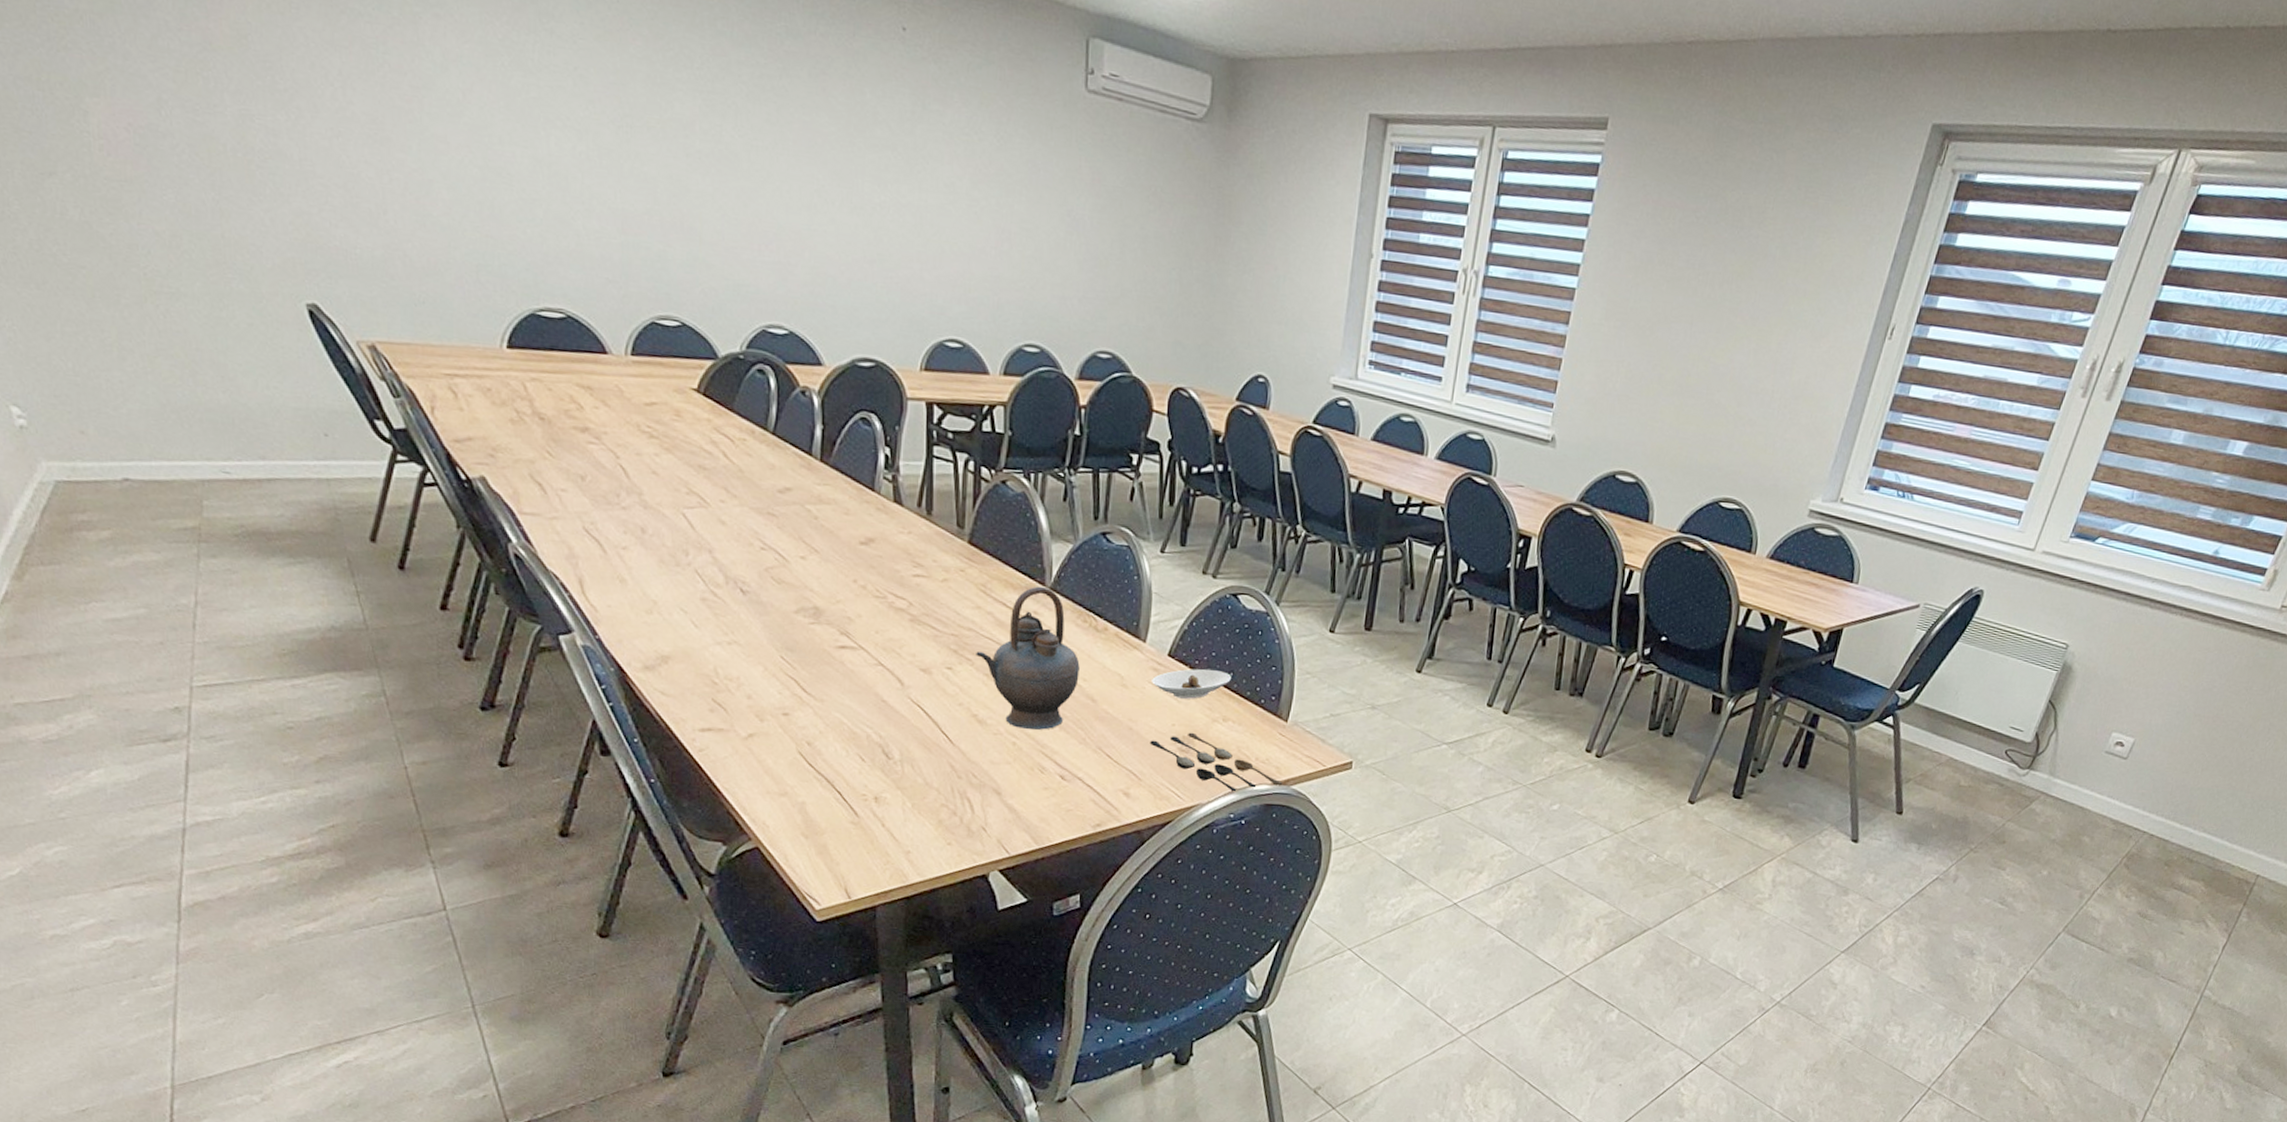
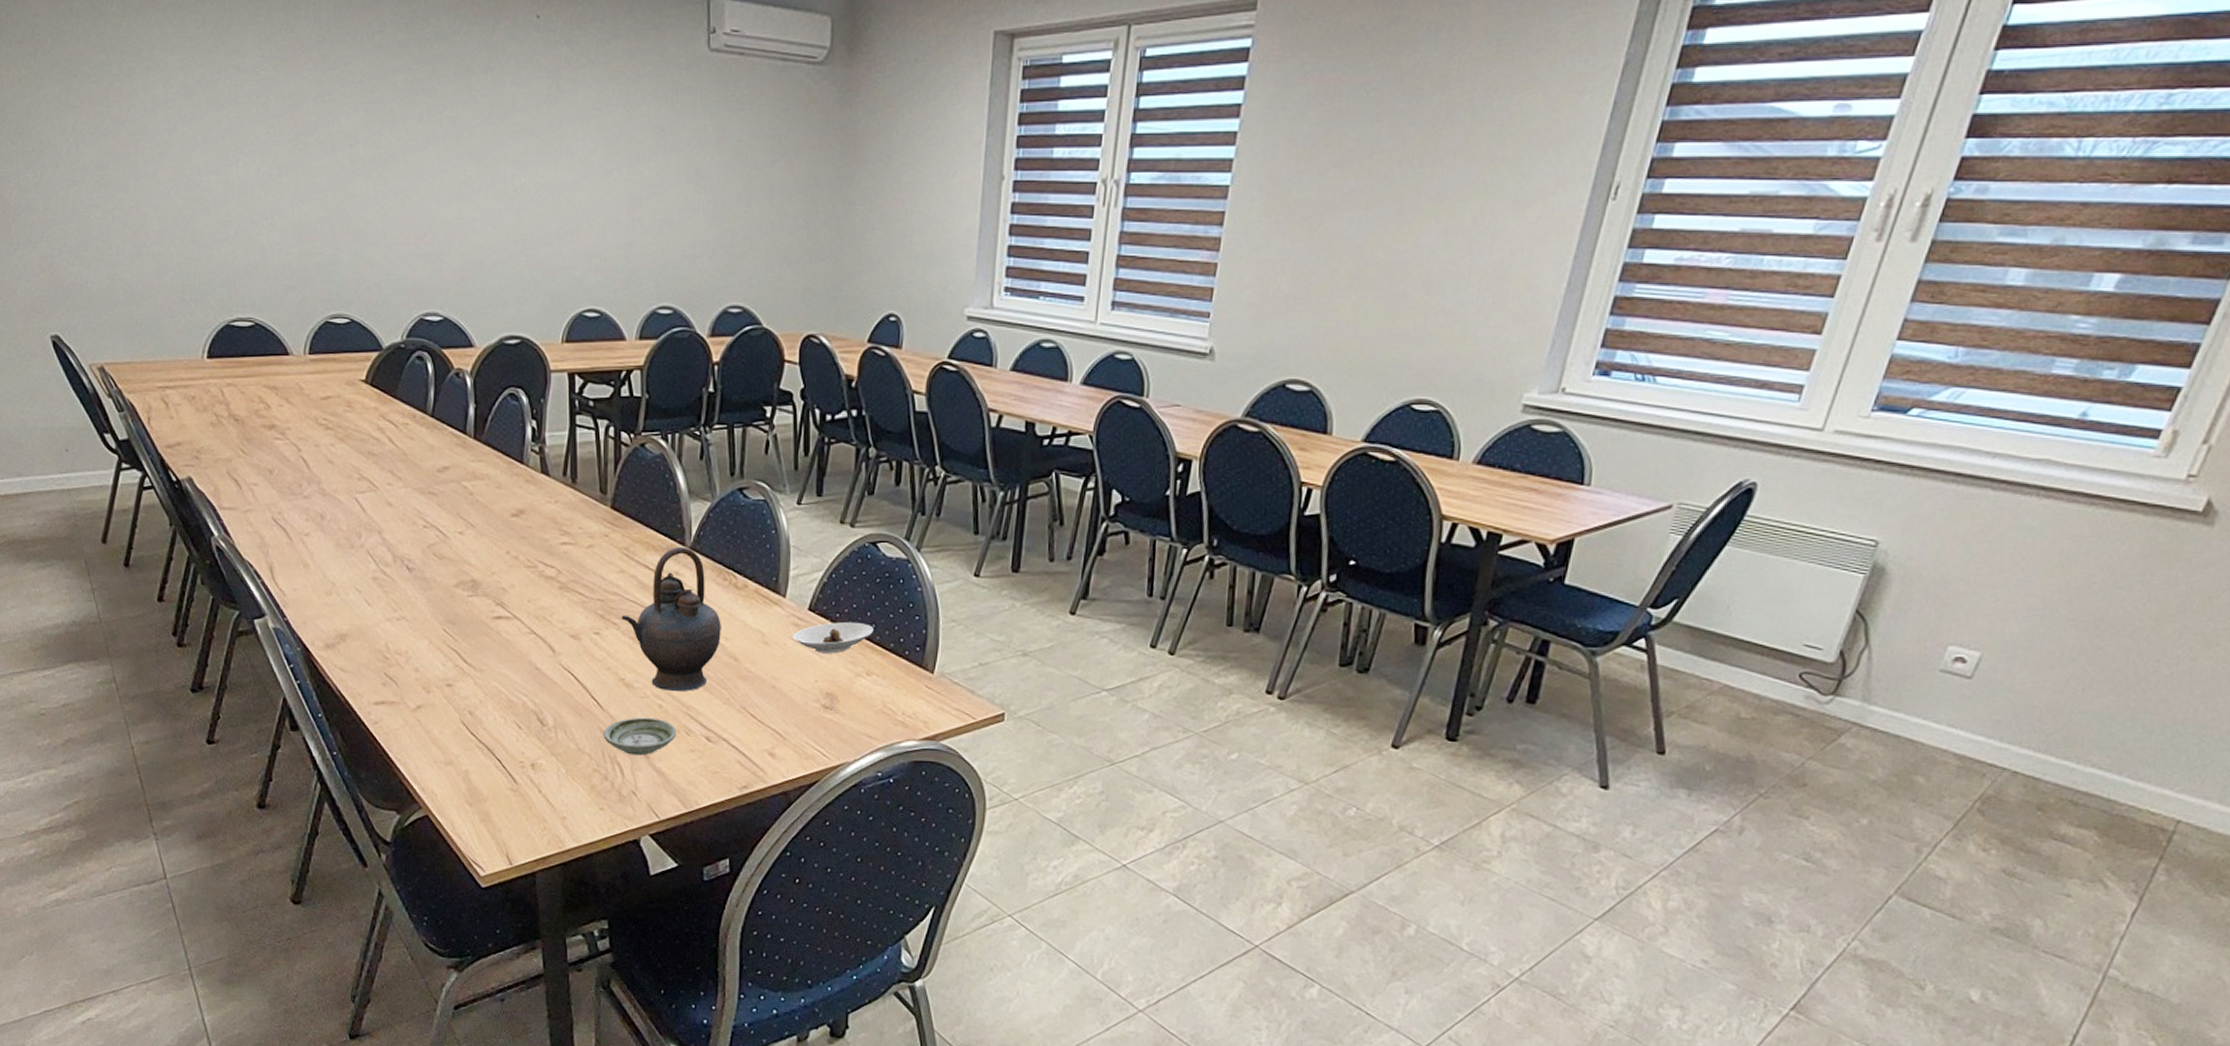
saucer: none [953,753,1031,792] -> present [603,717,677,756]
spoon: present [1150,732,1283,793] -> none [793,688,932,751]

